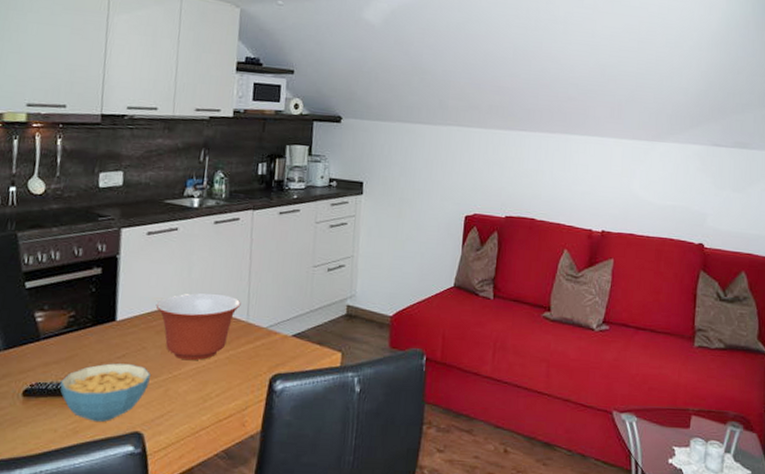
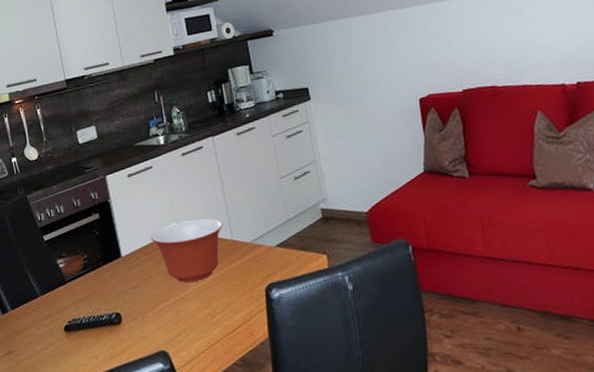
cereal bowl: present [60,363,151,423] -> none [91,292,162,347]

